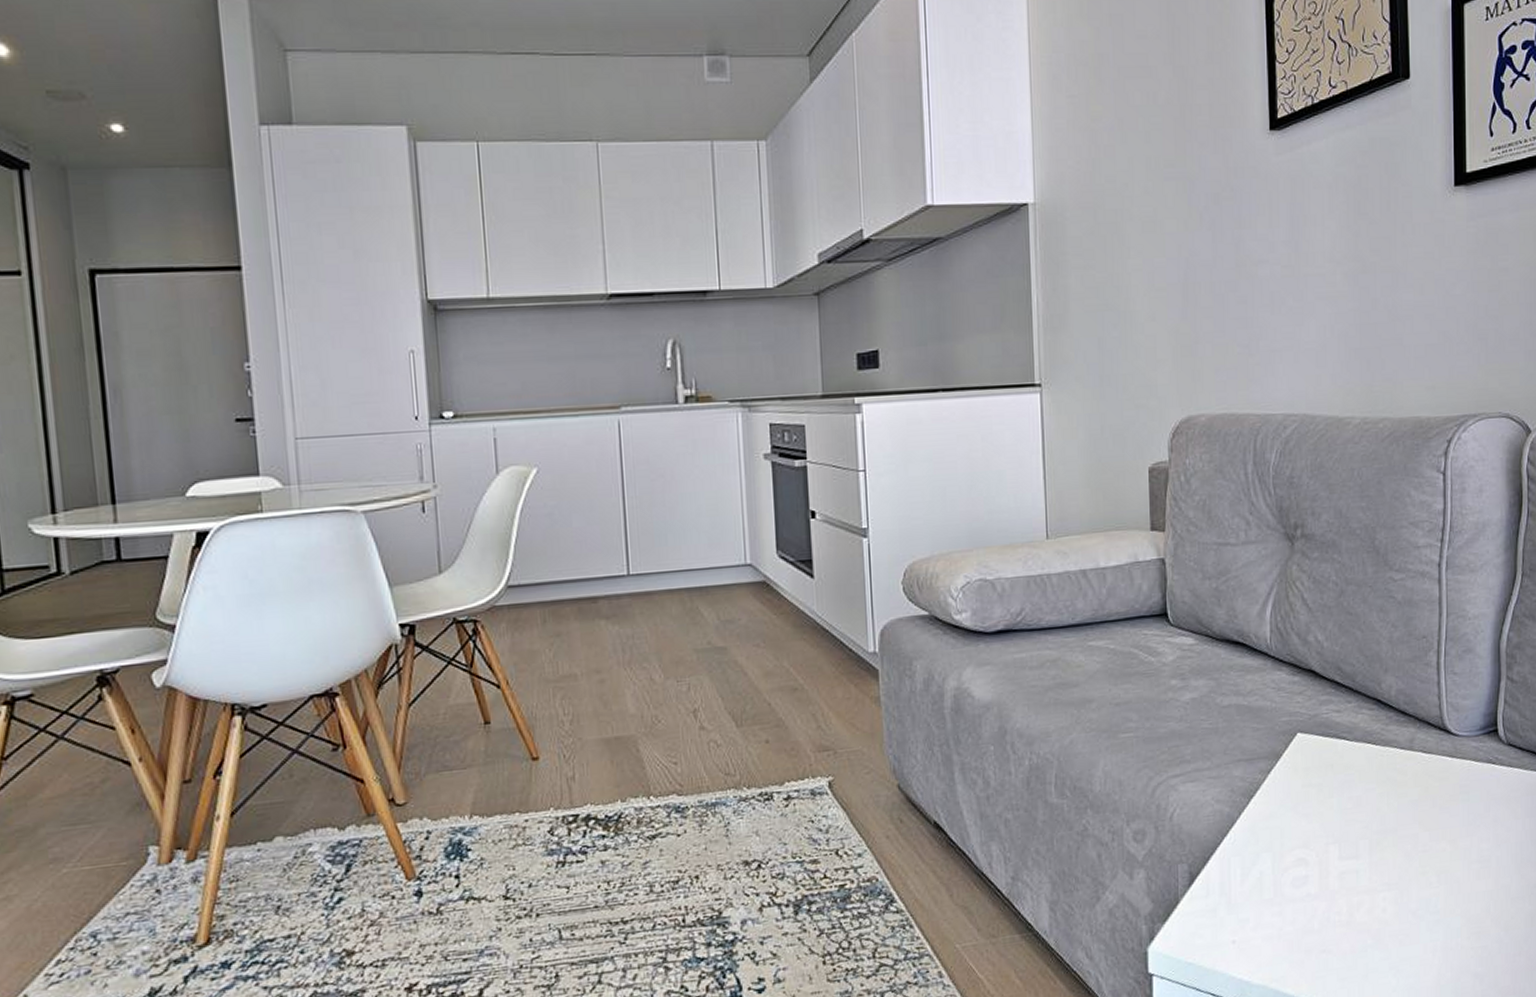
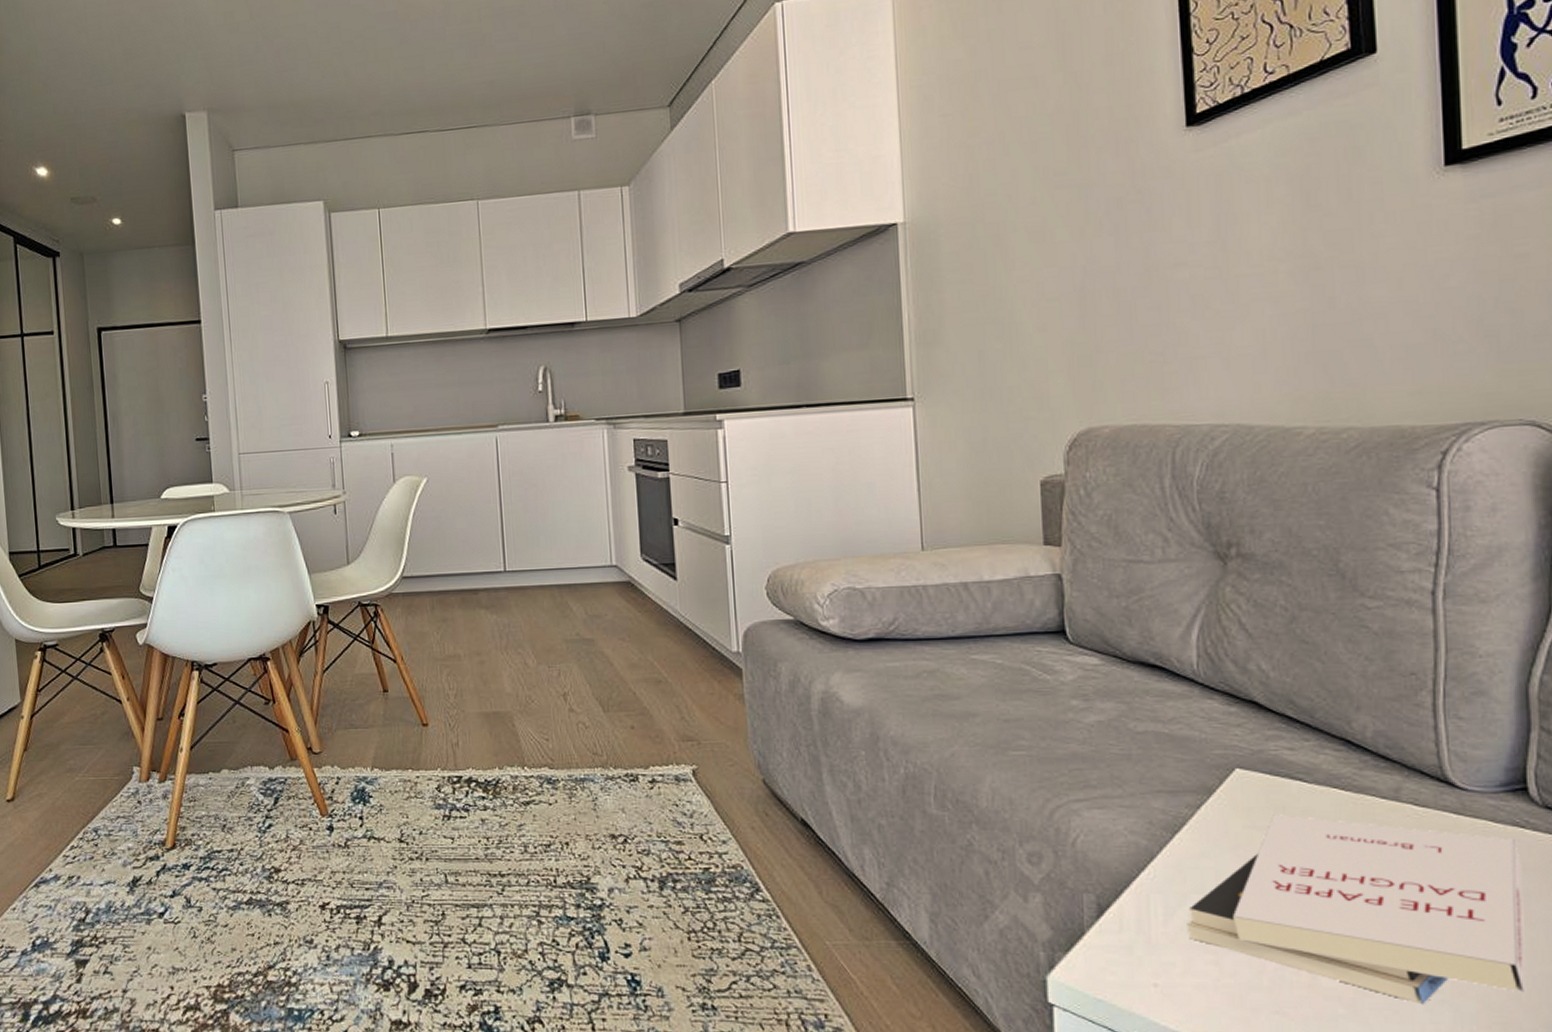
books: none [1258,771,1493,927] -> present [1187,814,1524,1005]

